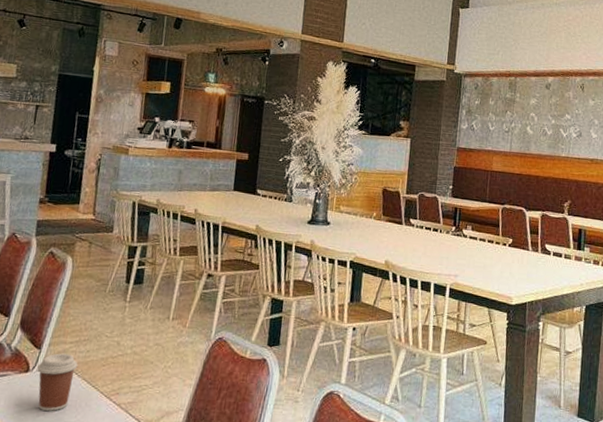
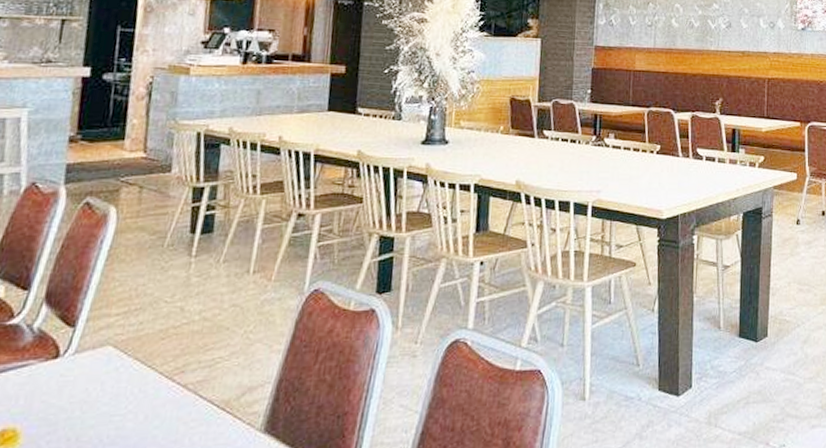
coffee cup: present [37,353,78,411] -> none [70,329,128,405]

